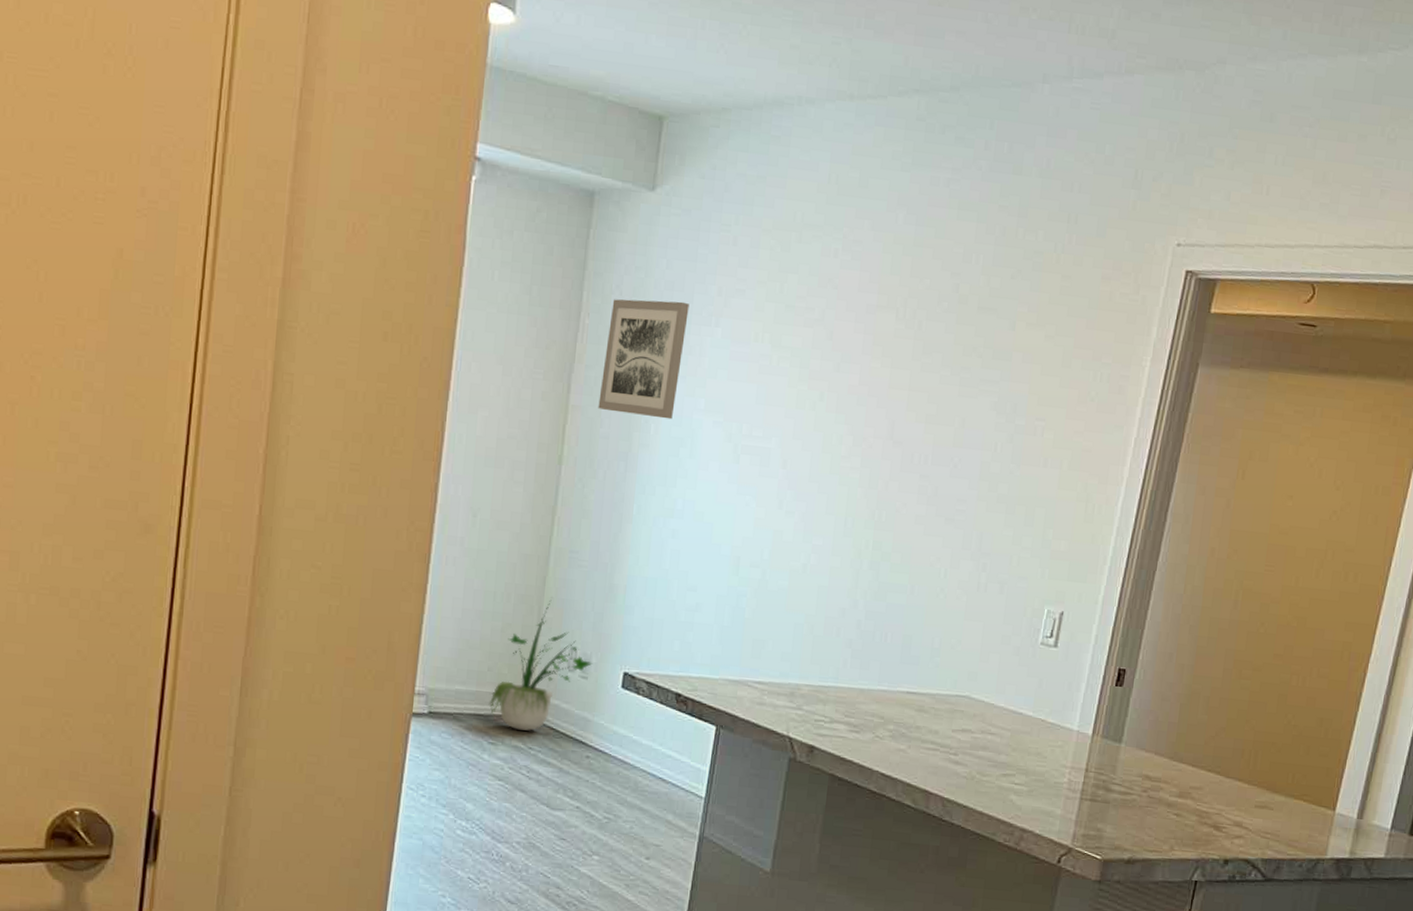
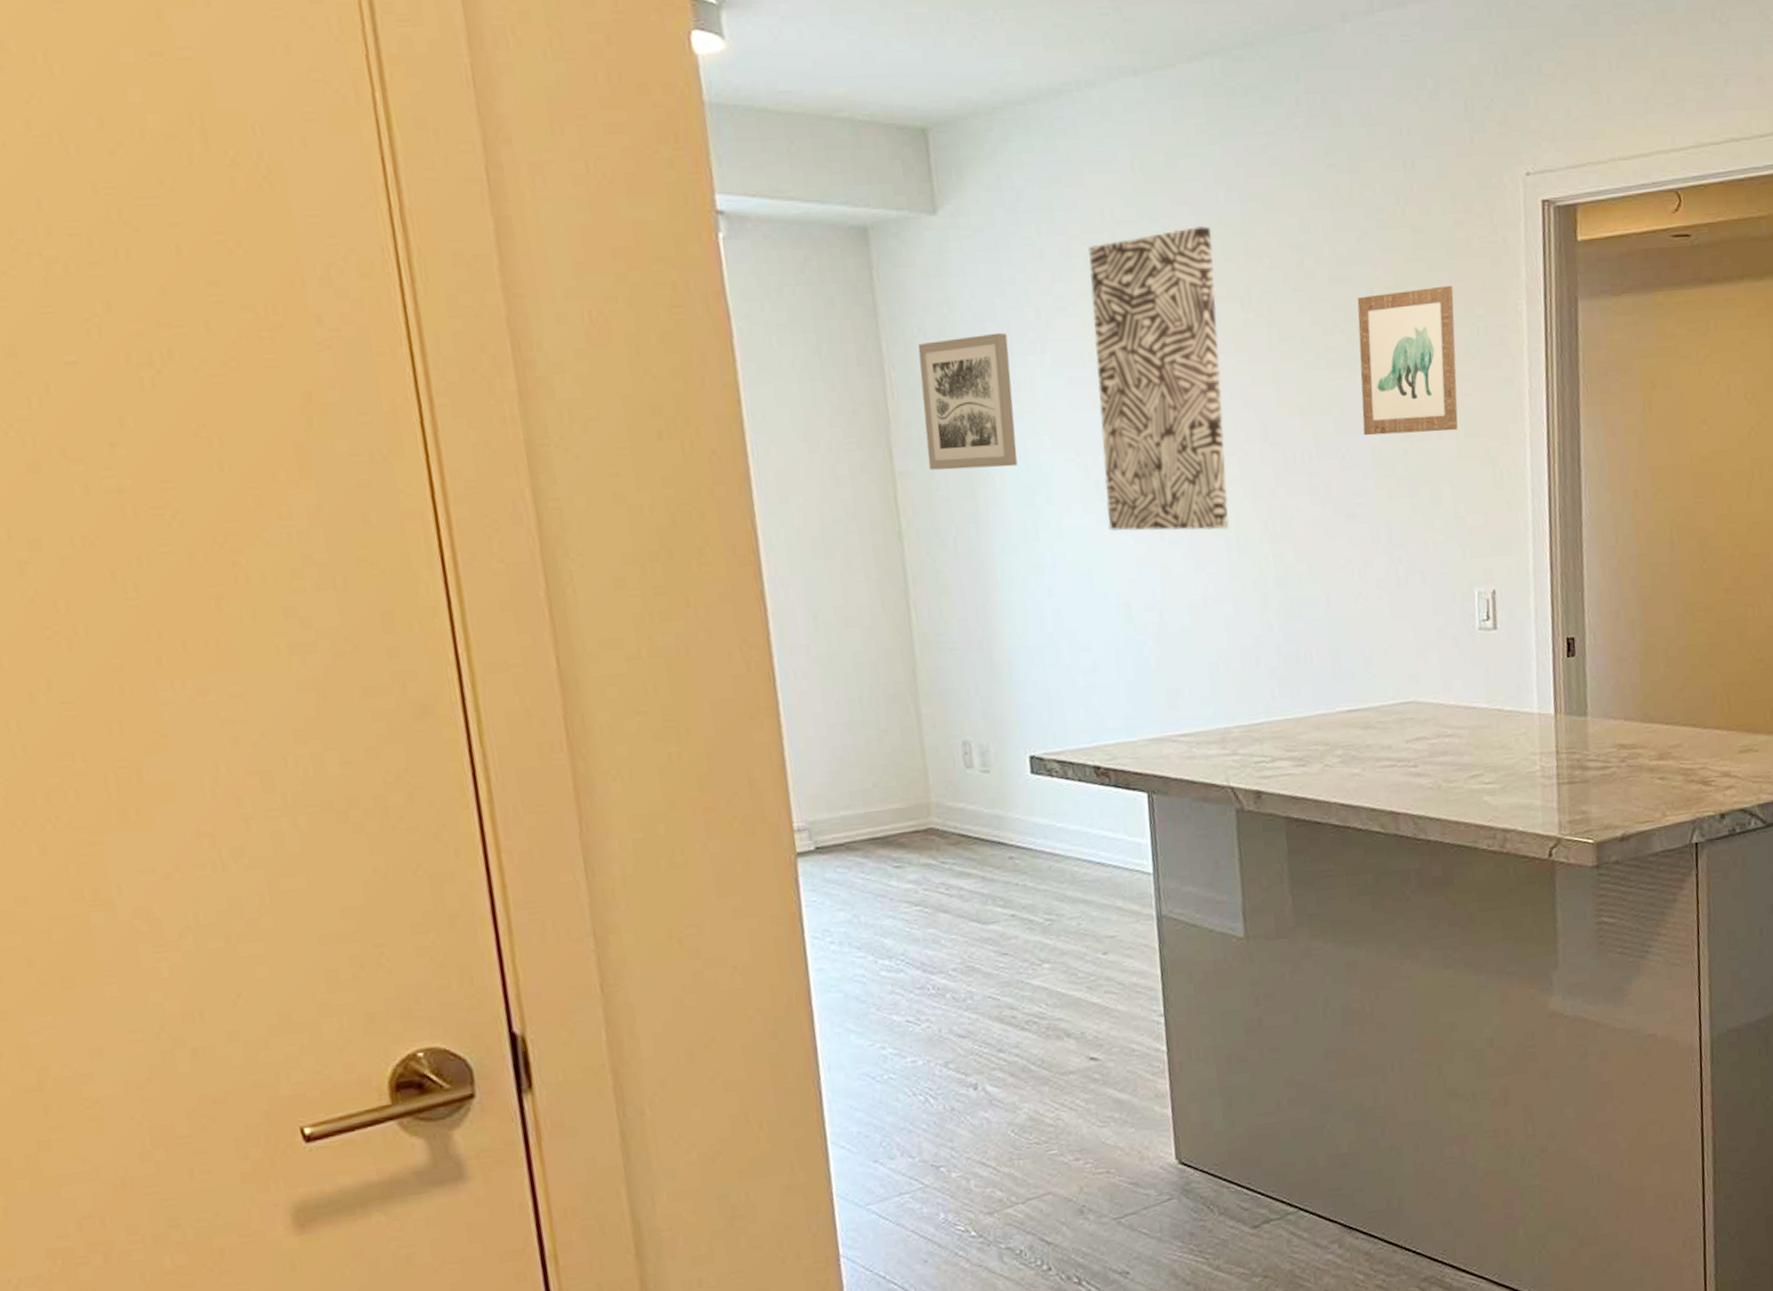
potted plant: present [488,600,593,731] -> none [882,693,992,846]
wall art: none [737,239,885,510] -> present [1088,225,1229,532]
wall art: none [977,327,1087,462] -> present [1357,285,1458,436]

